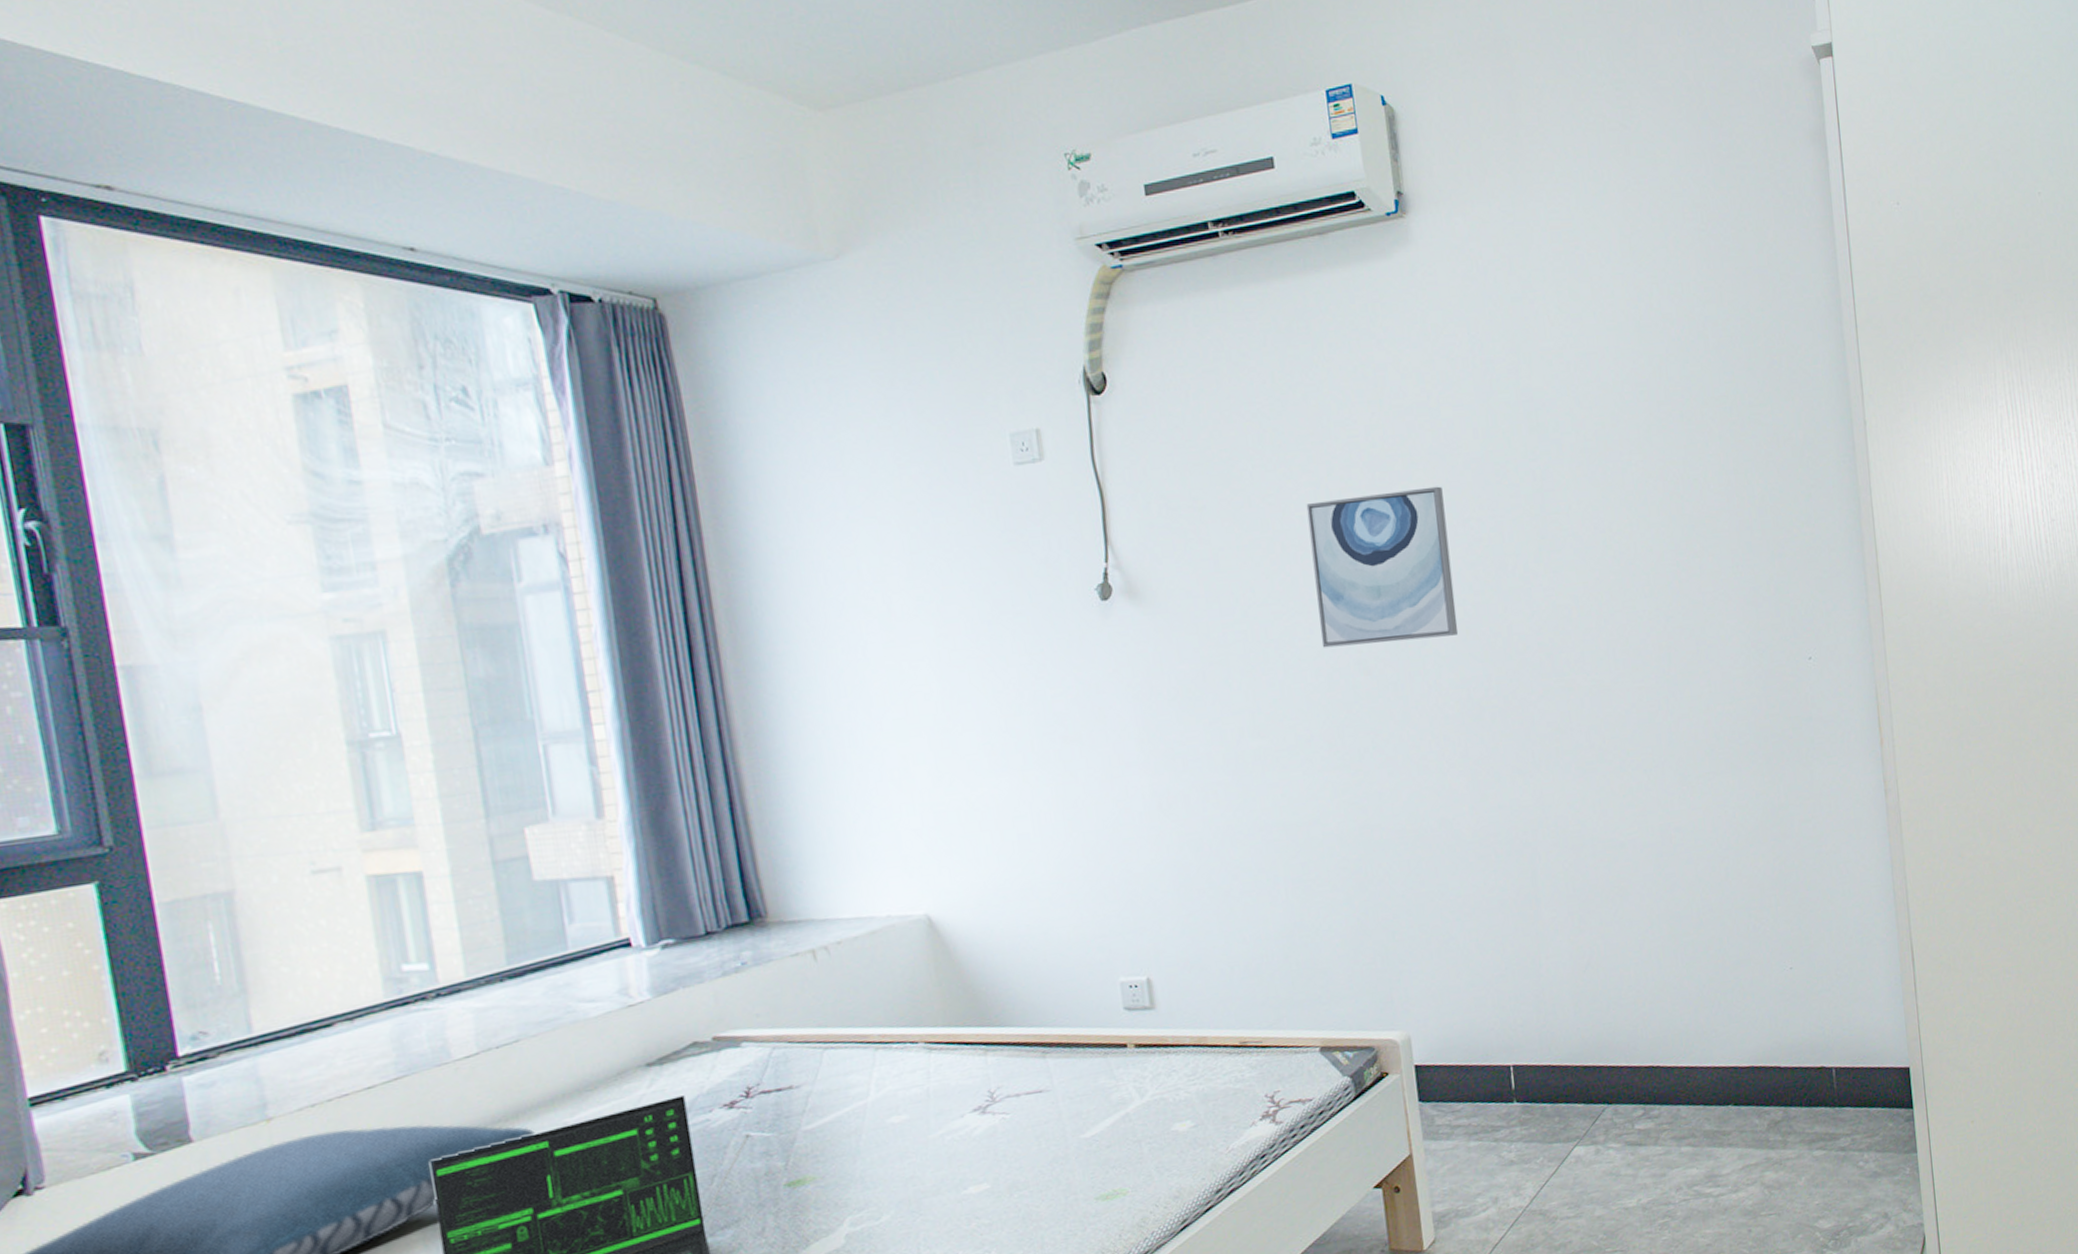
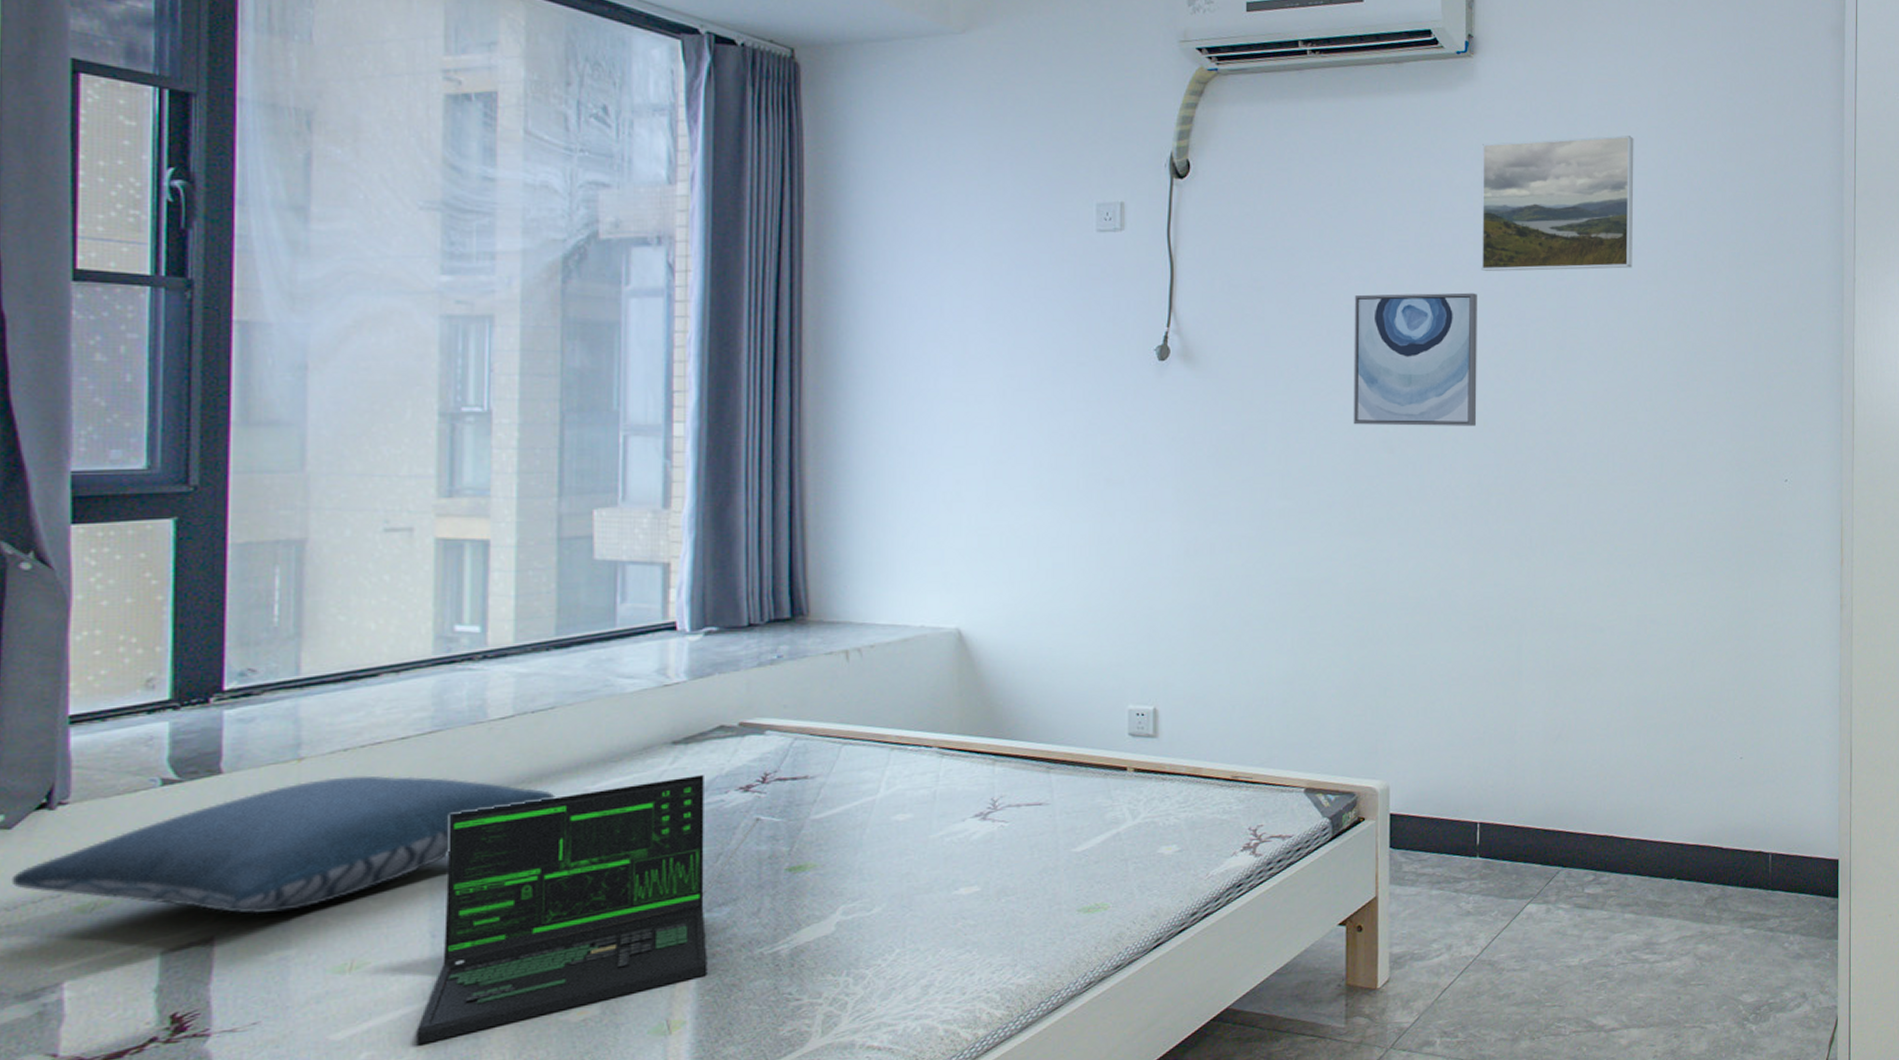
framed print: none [1428,287,1612,461] -> present [1481,135,1634,272]

